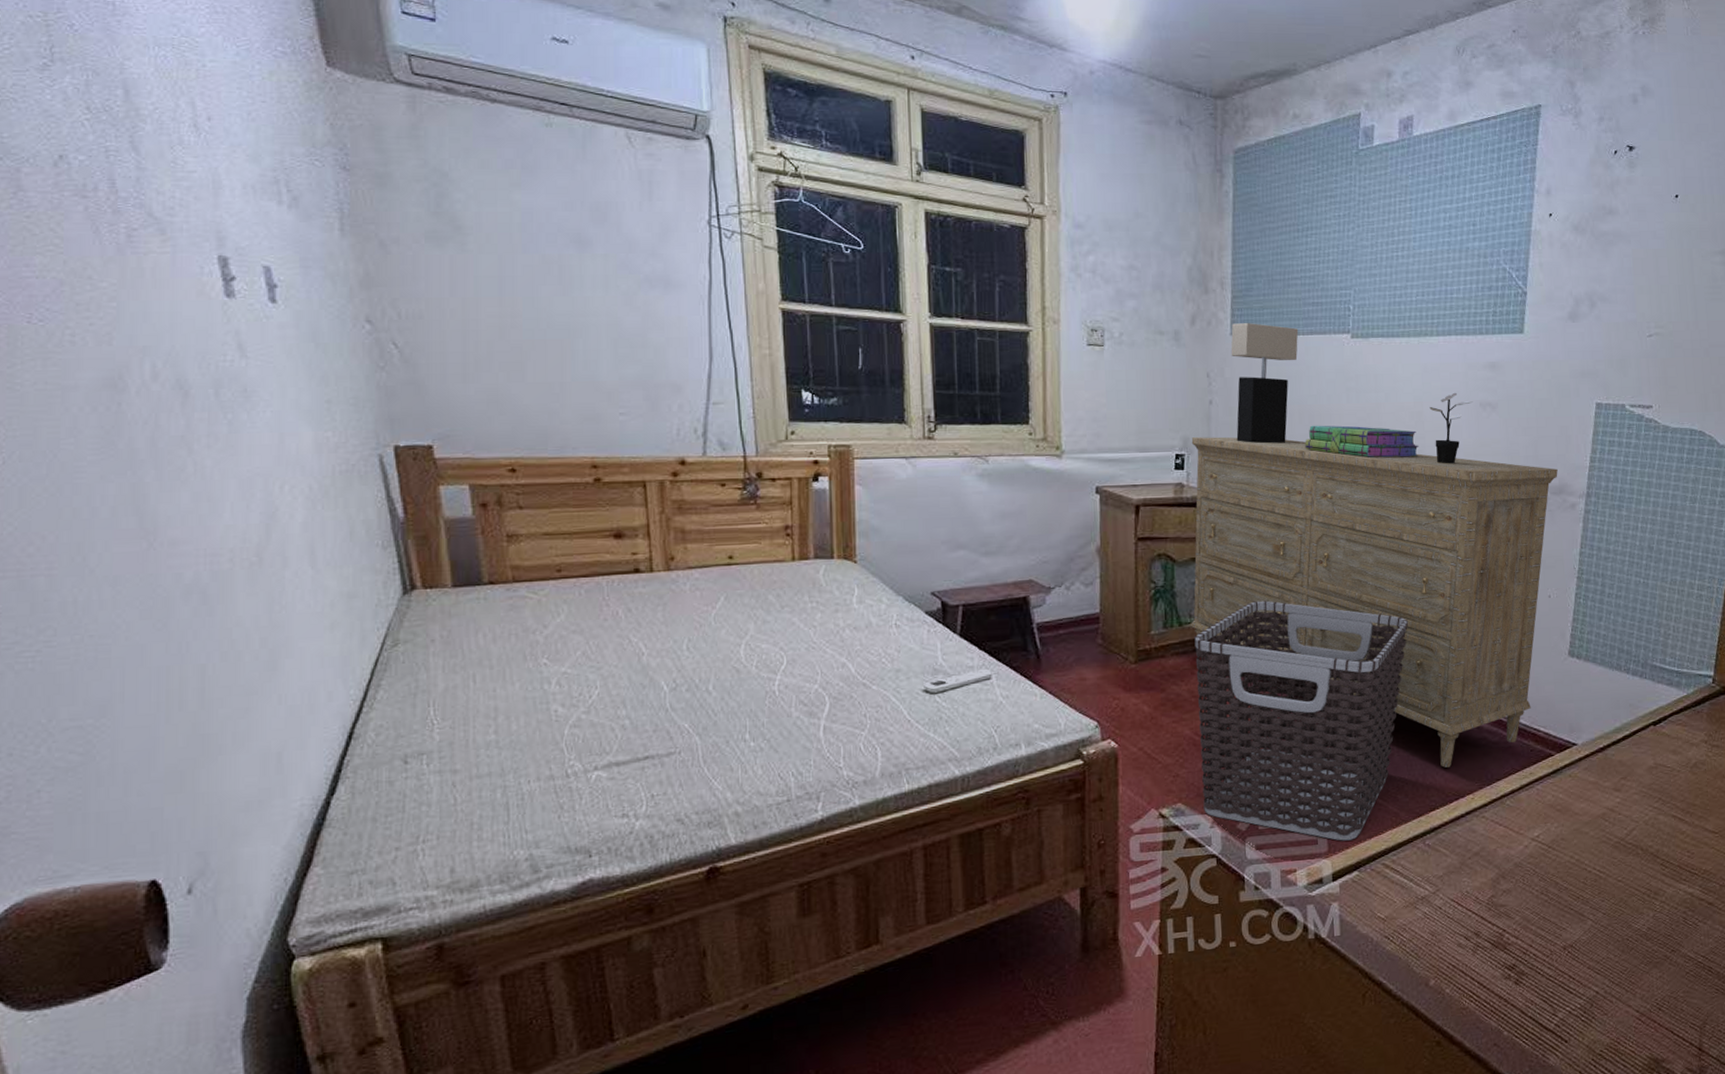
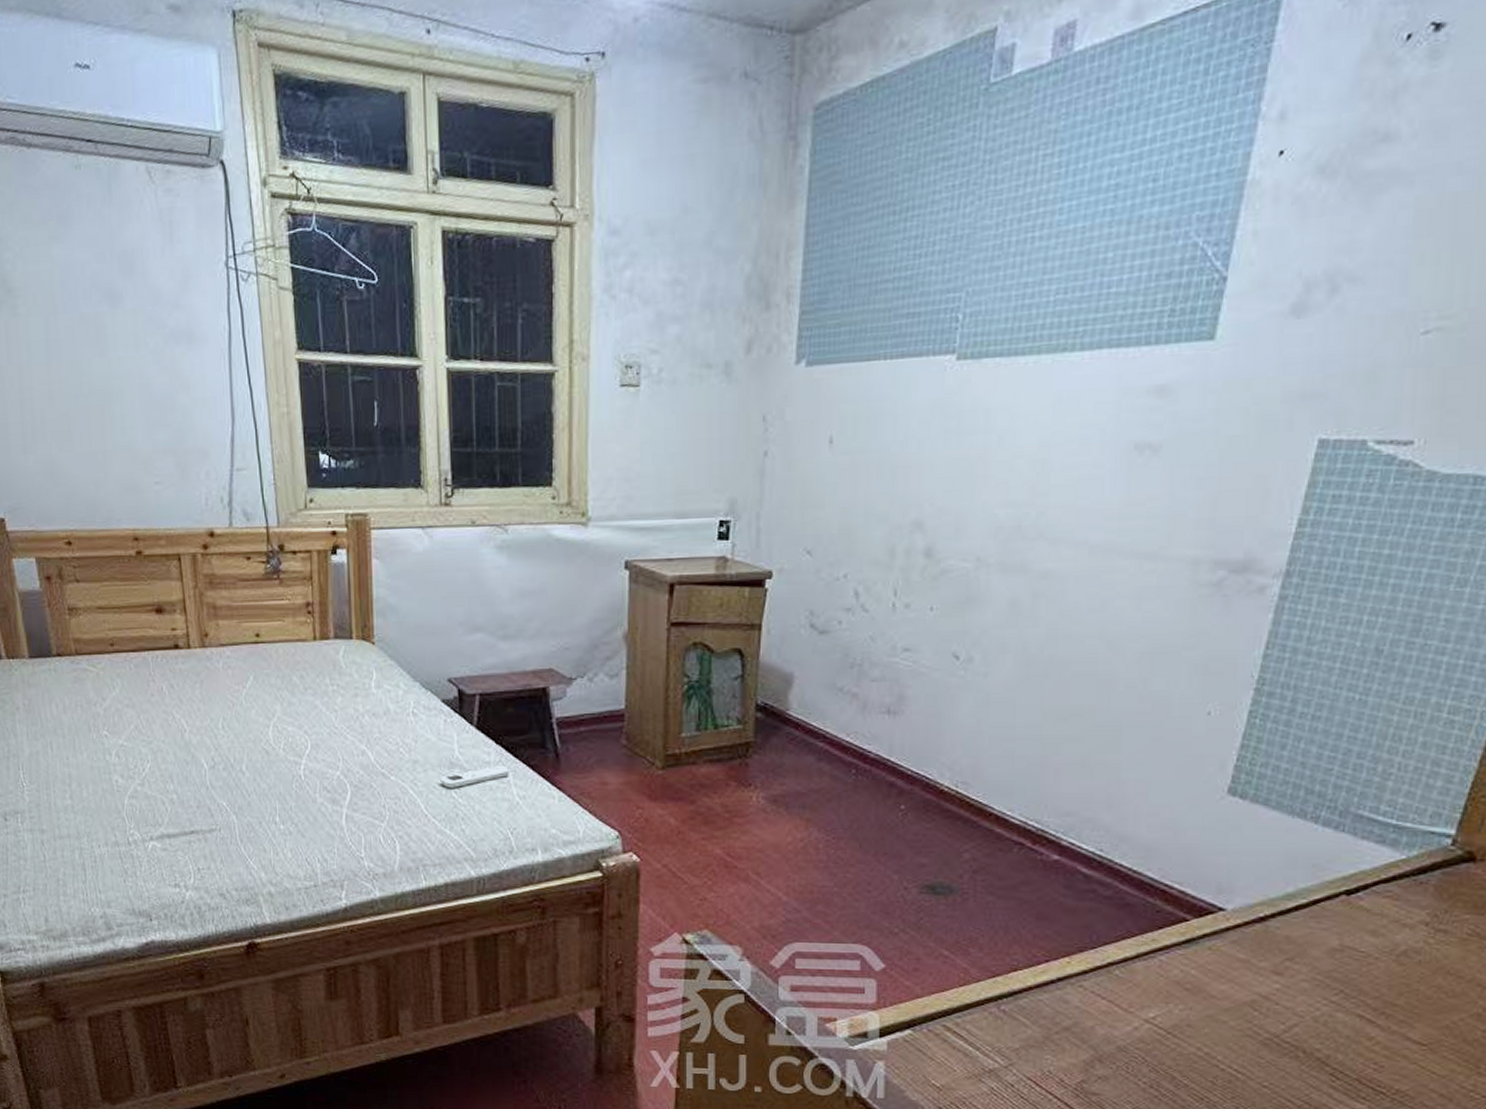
dresser: present [1190,437,1558,768] -> none [727,498,1244,922]
clothes hamper: present [1194,600,1409,841] -> none [731,703,1004,994]
table lamp: present [1231,323,1299,444] -> none [794,346,885,506]
stack of books: present [1305,425,1420,458] -> none [883,480,1040,523]
potted plant: present [1429,392,1473,464] -> none [1059,430,1126,531]

